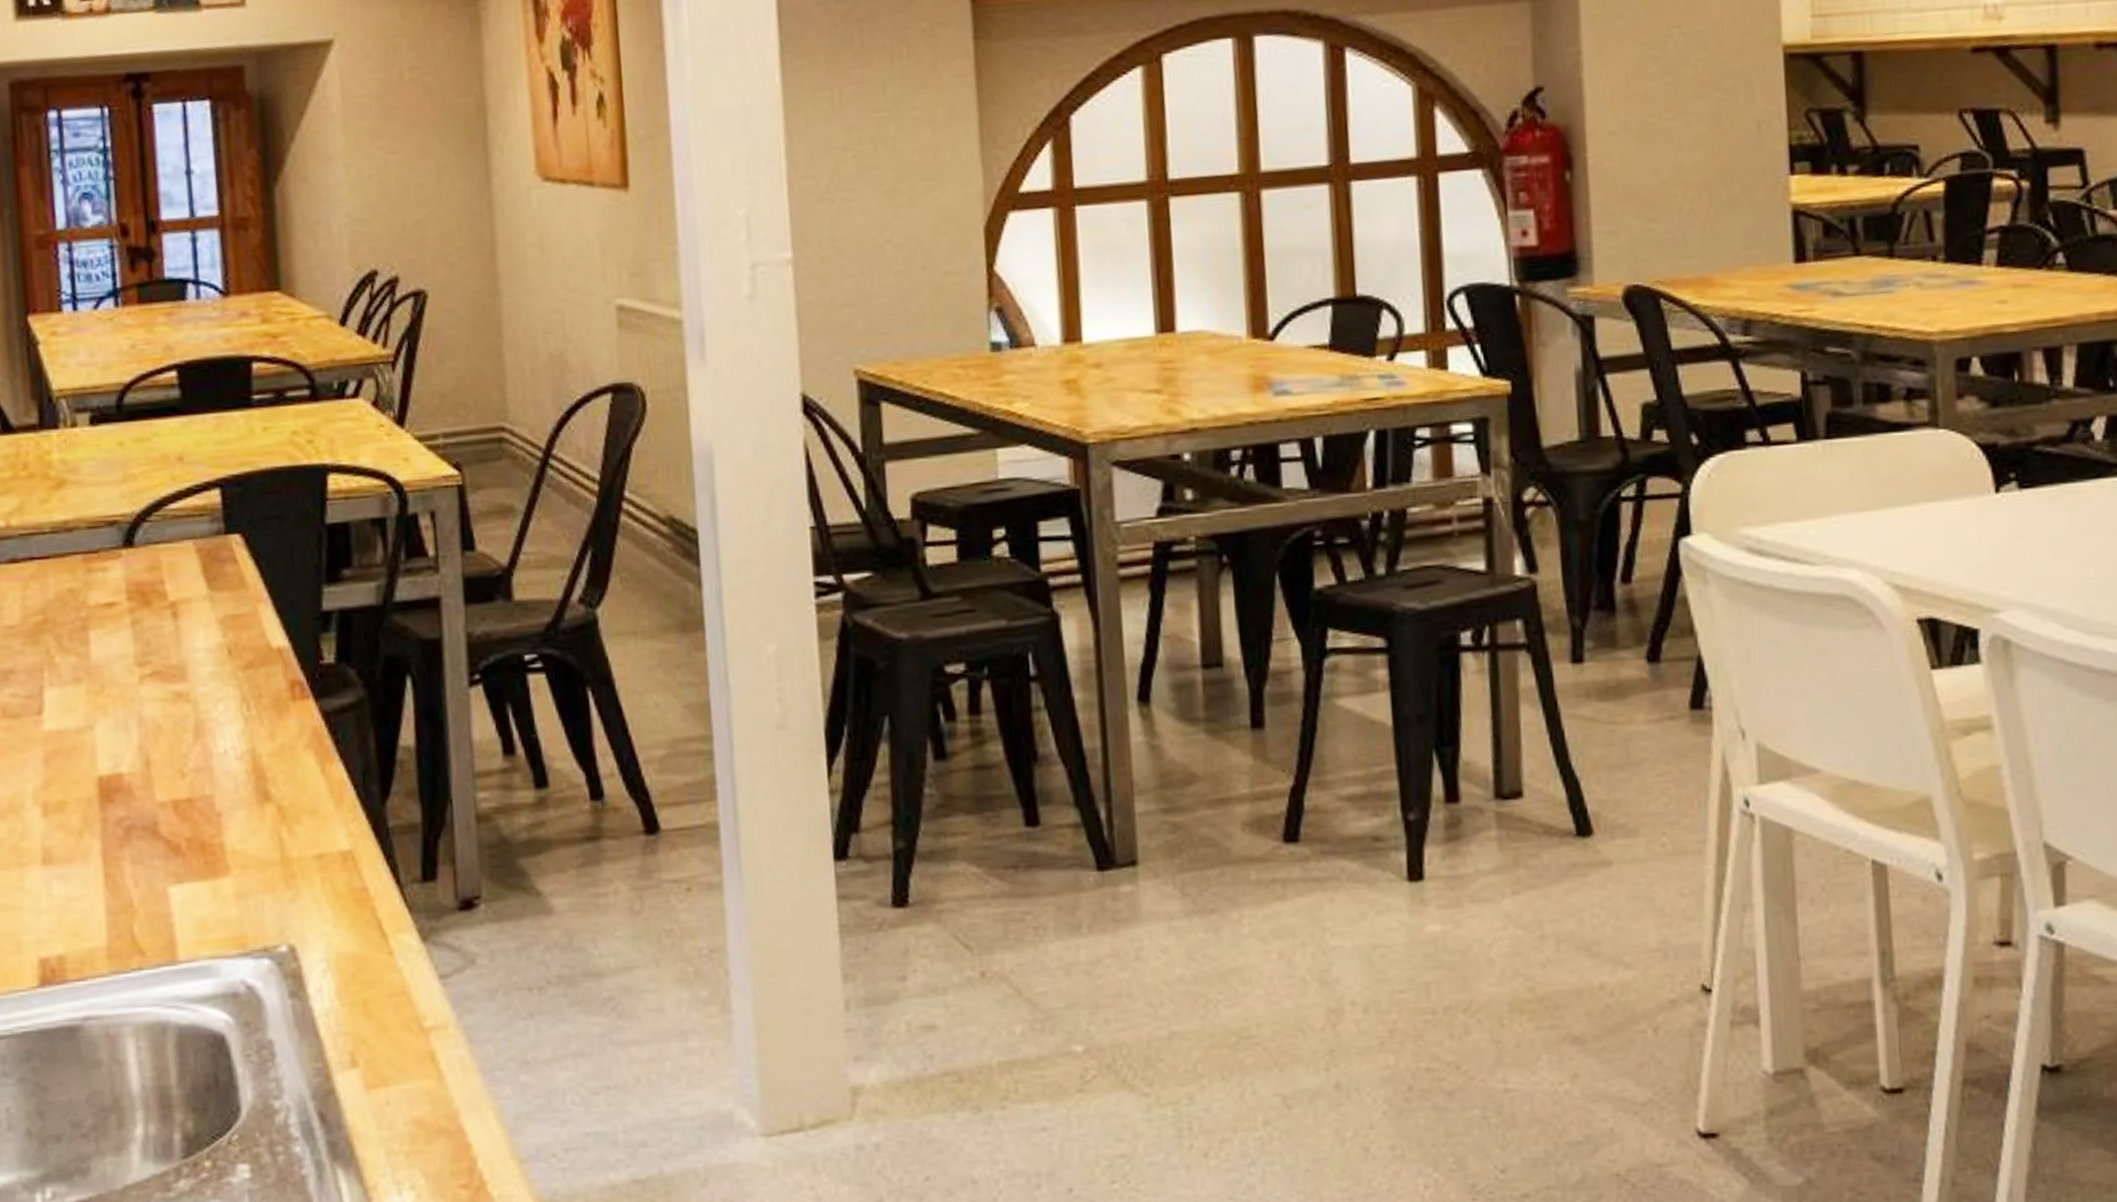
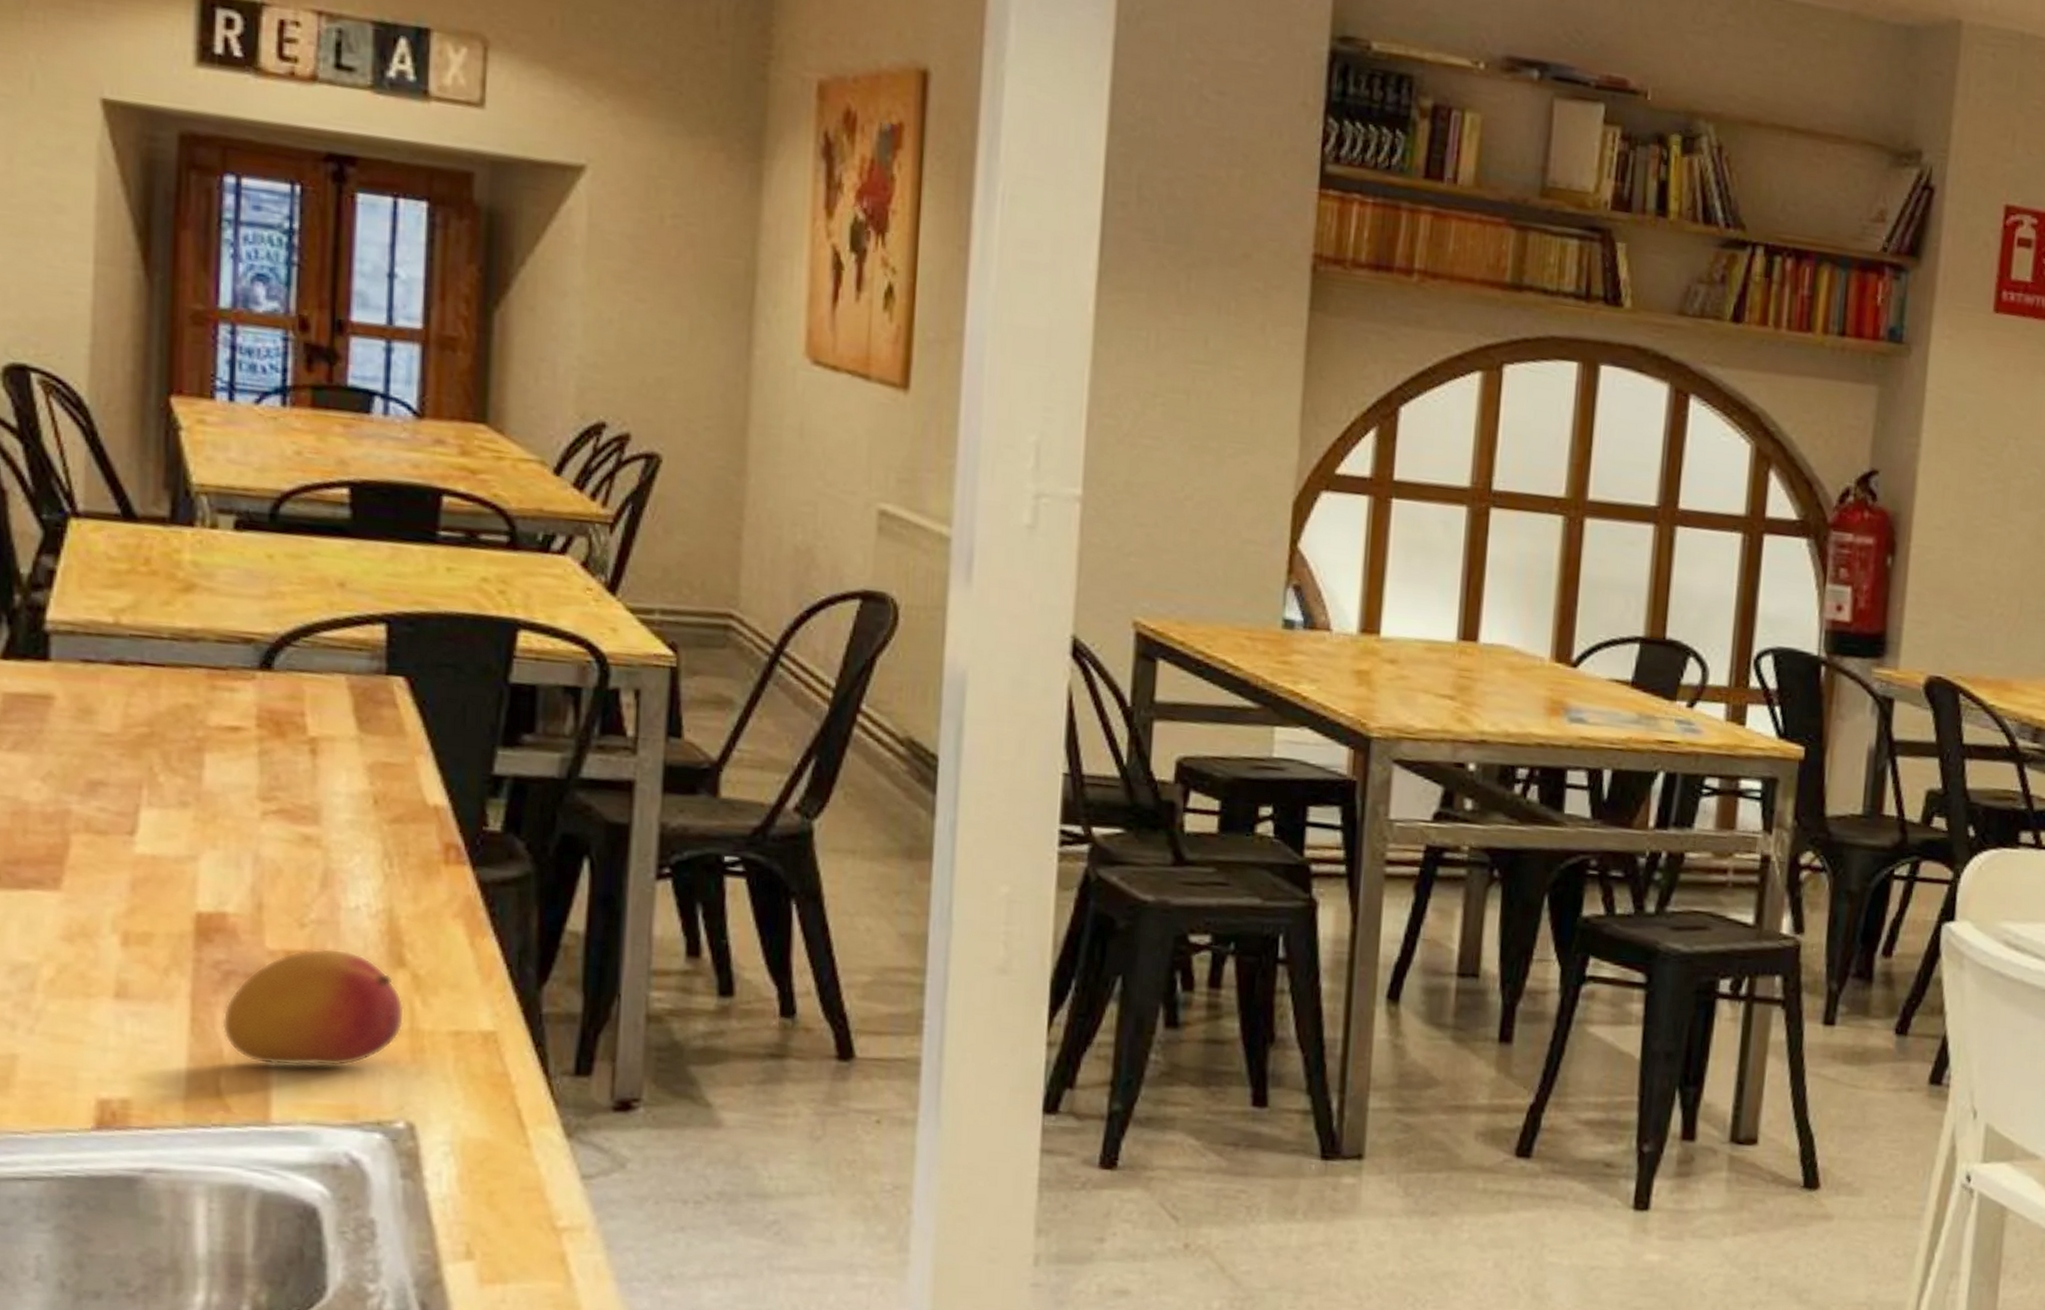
fruit: none [129,792,276,908] -> present [222,948,405,1067]

